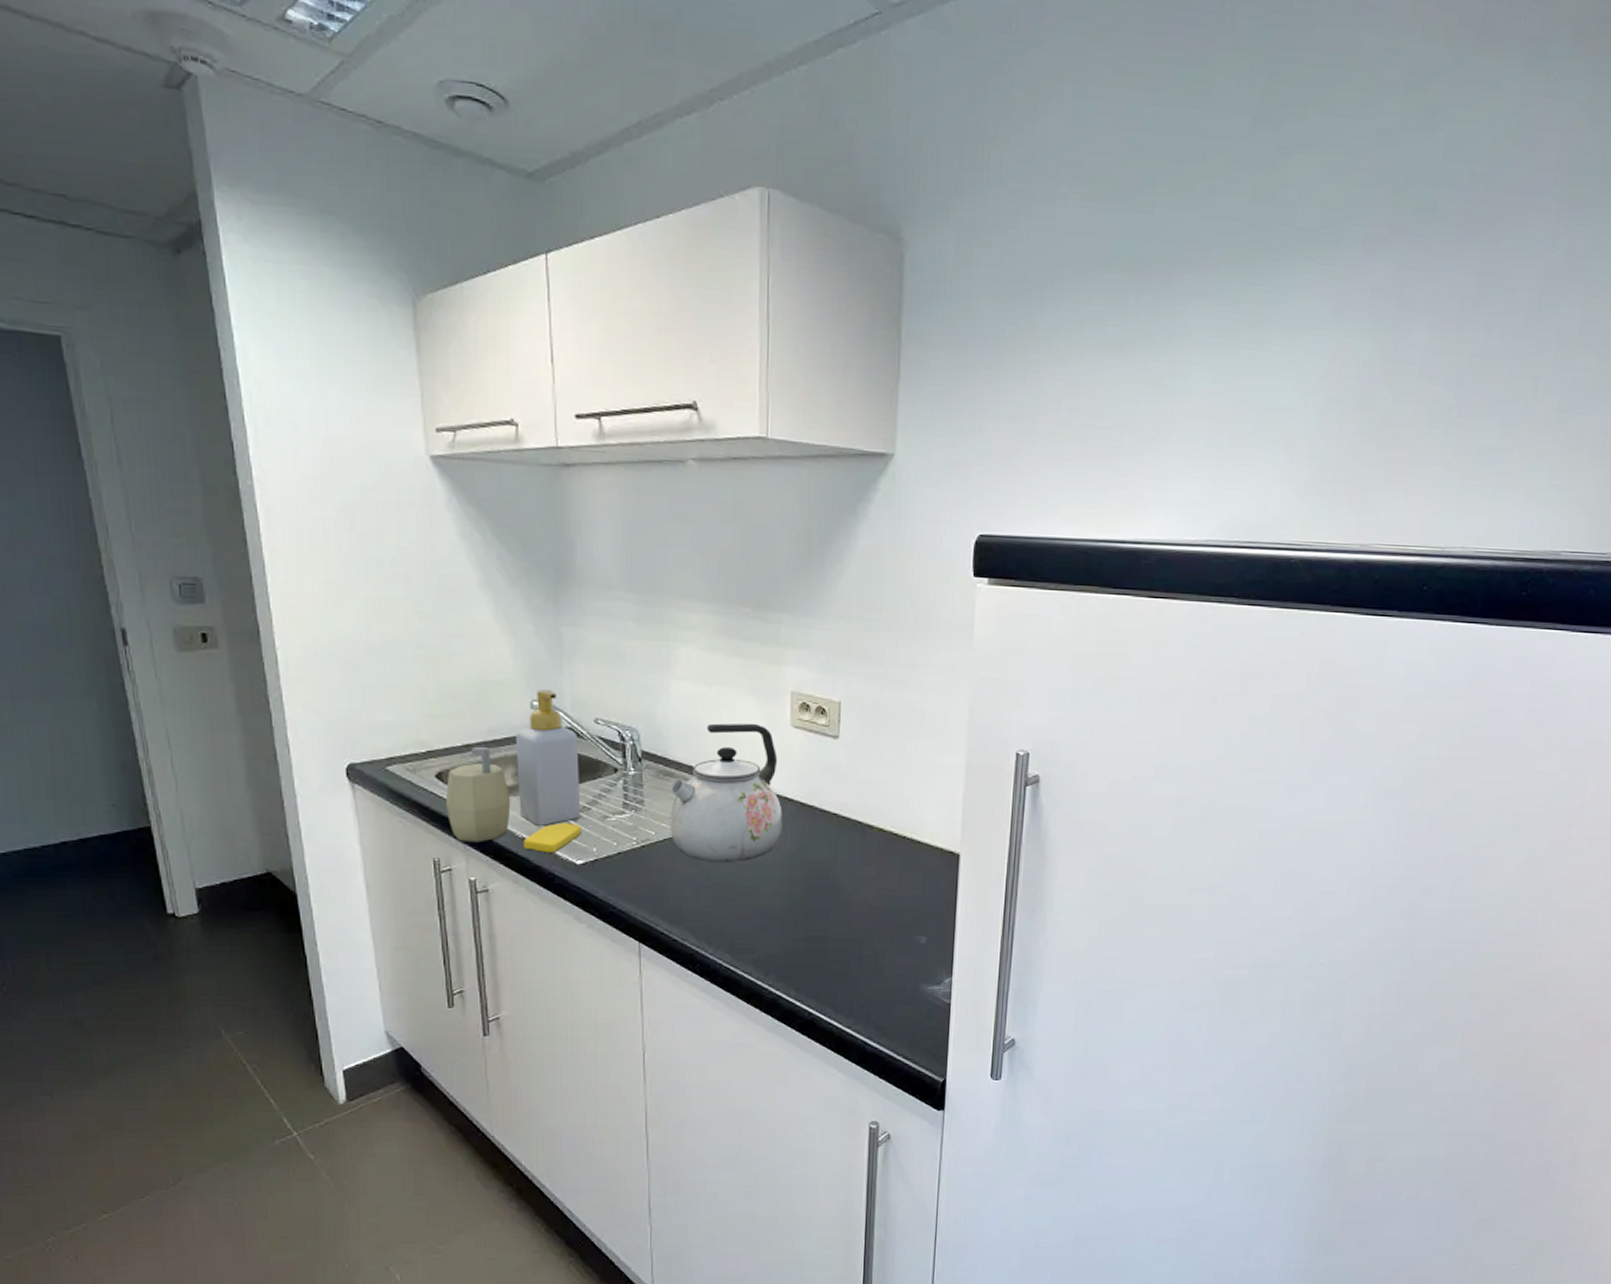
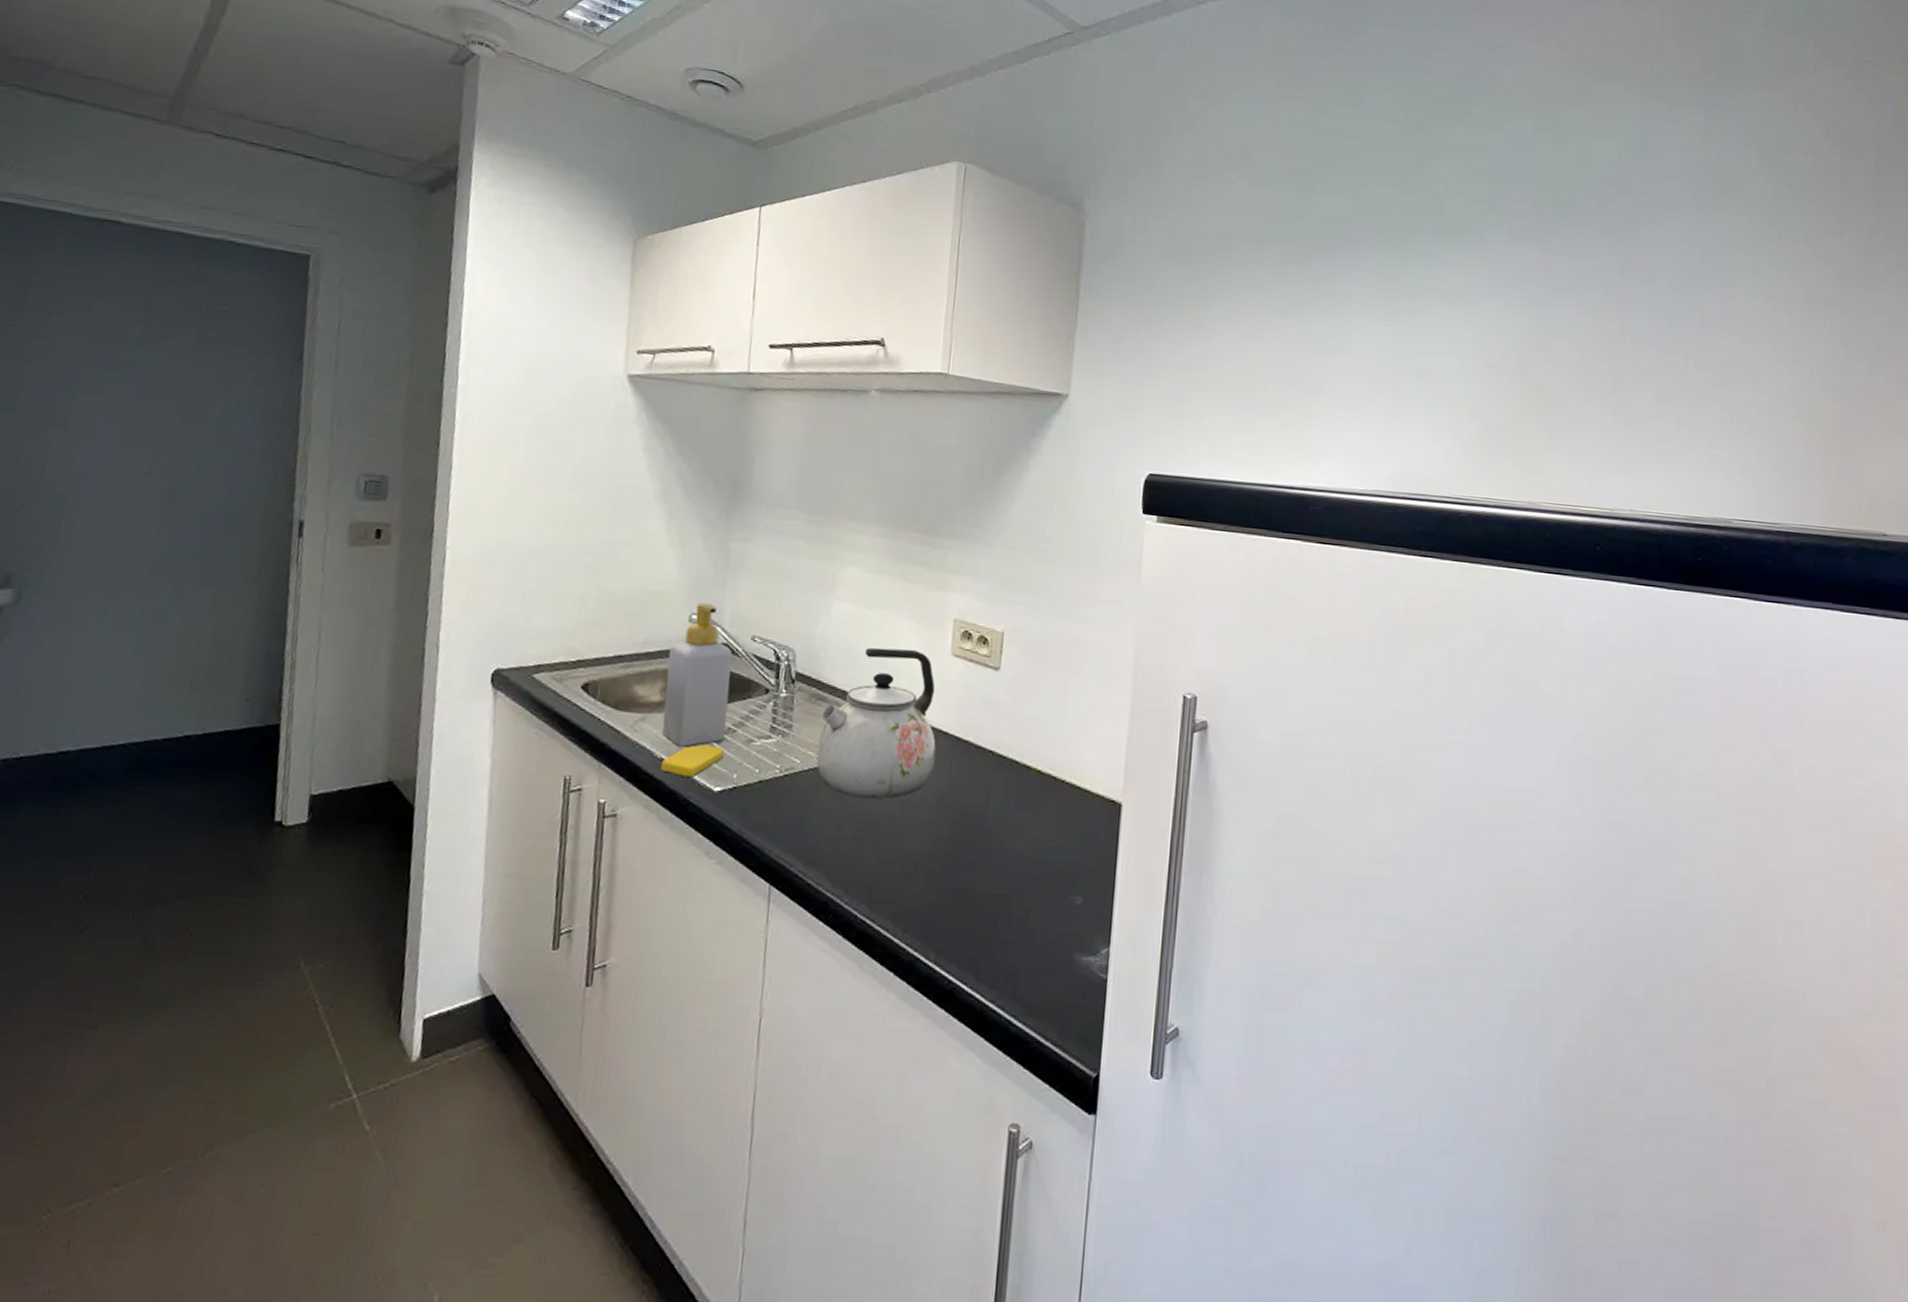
soap dispenser: present [445,746,511,844] -> none [586,658,655,763]

